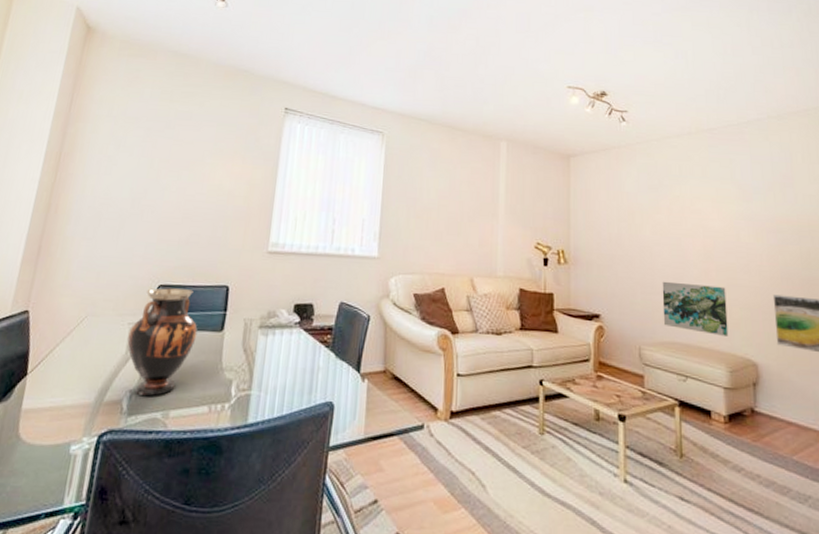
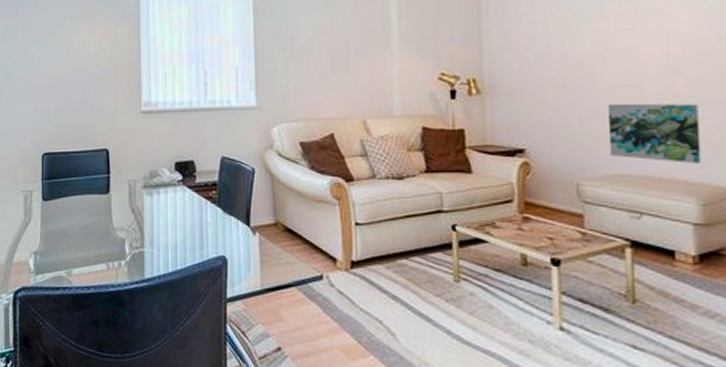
vase: present [127,288,198,396] -> none [24,156,86,256]

